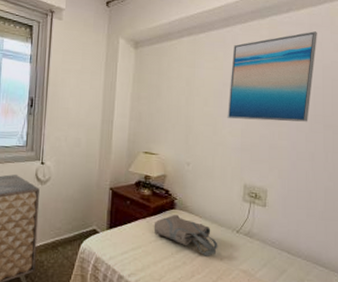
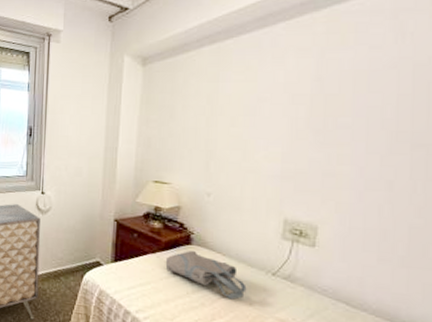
wall art: present [227,31,317,122] -> none [262,18,406,142]

